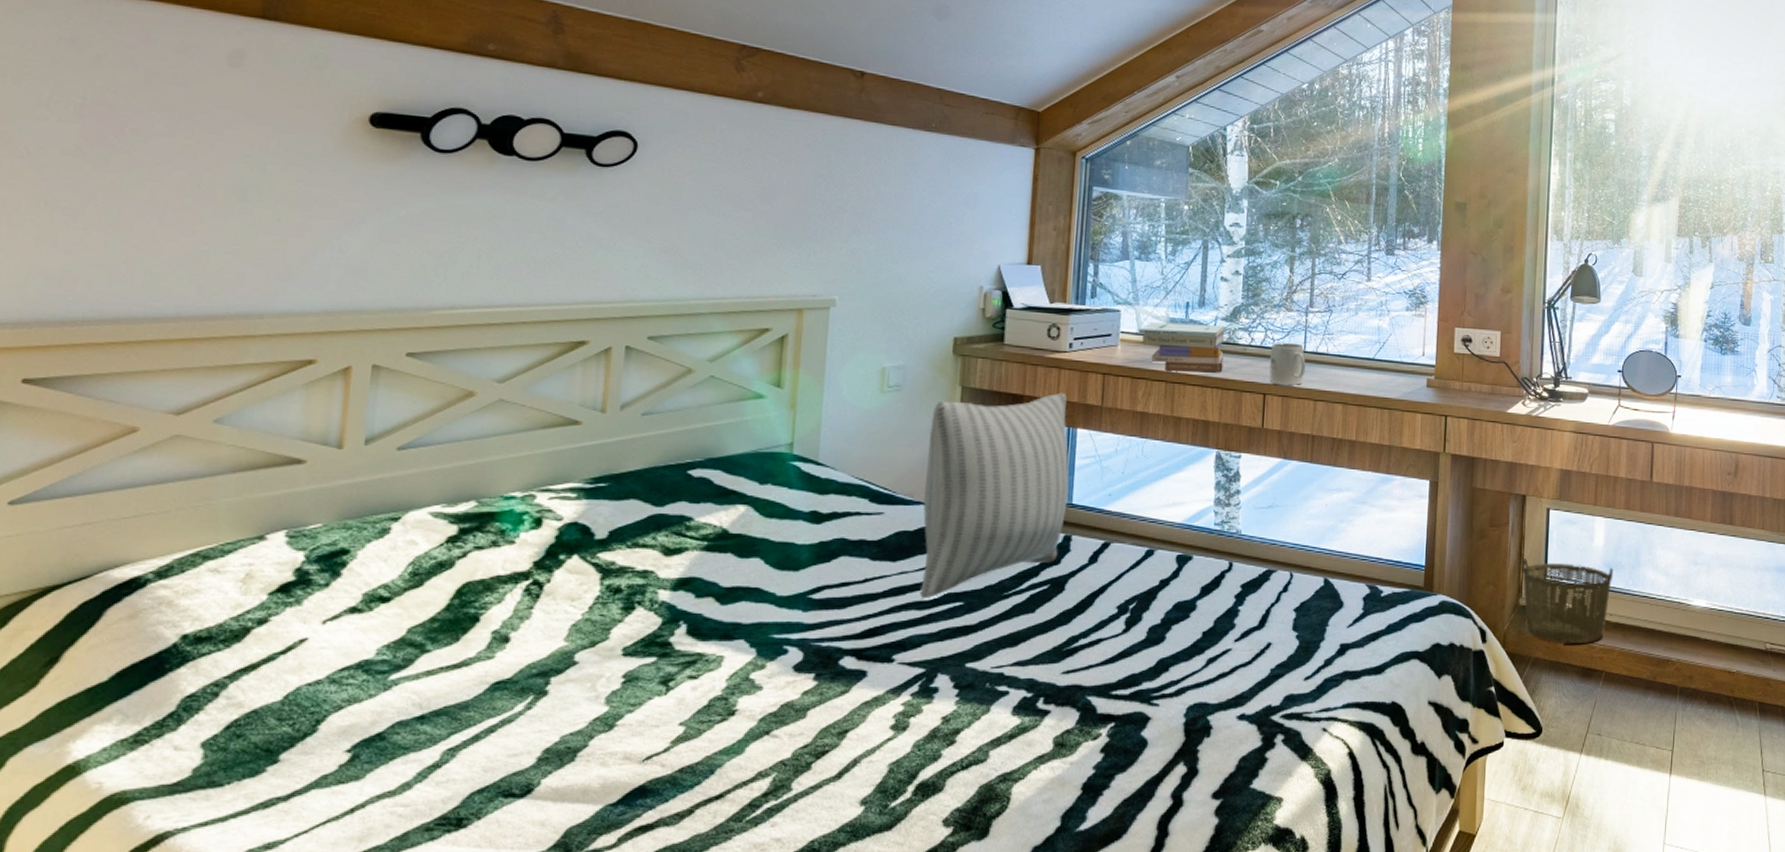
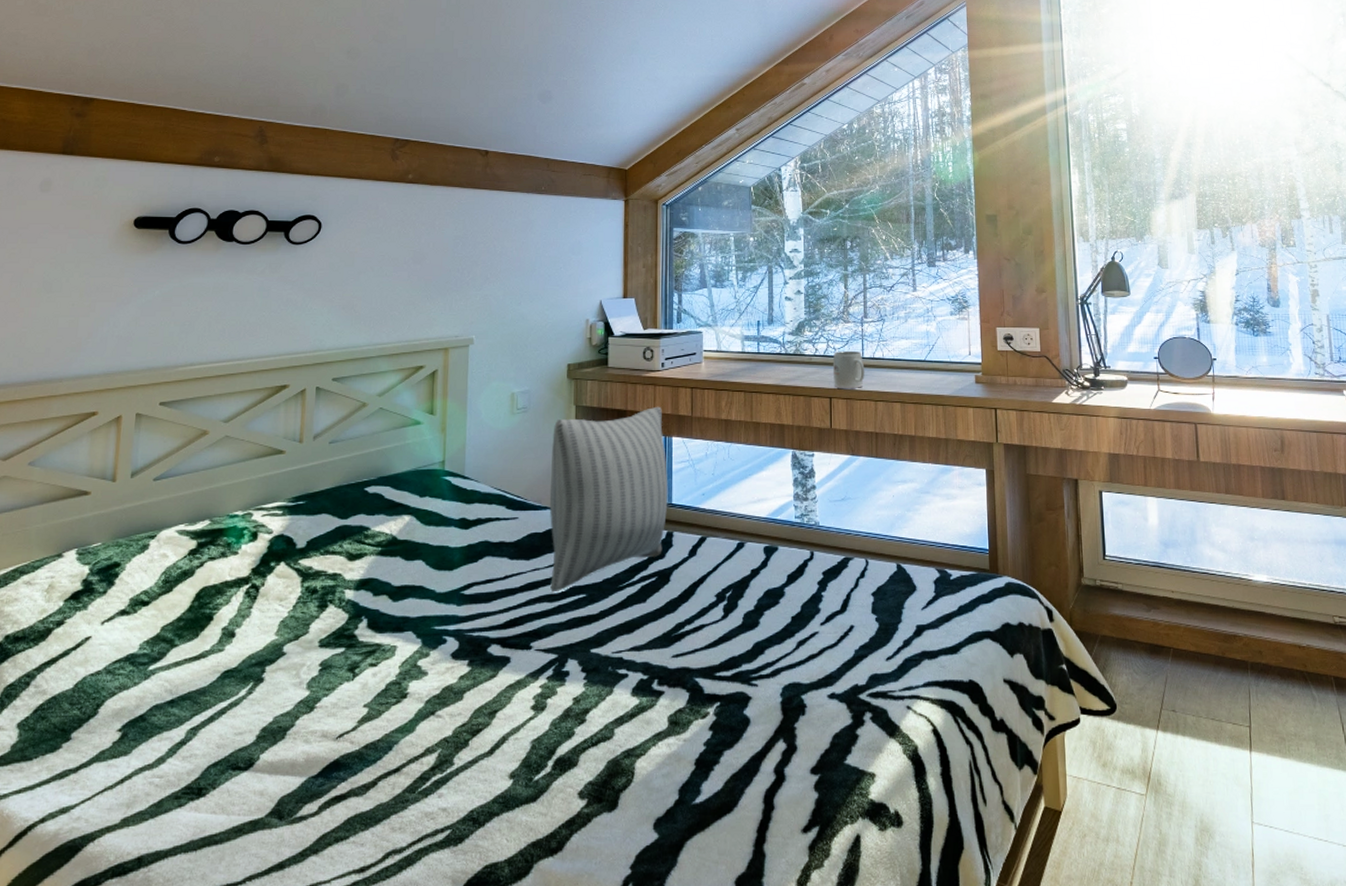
books: present [1139,322,1226,372] -> none [719,340,793,382]
basket: present [1522,557,1614,645] -> none [1081,538,1171,622]

